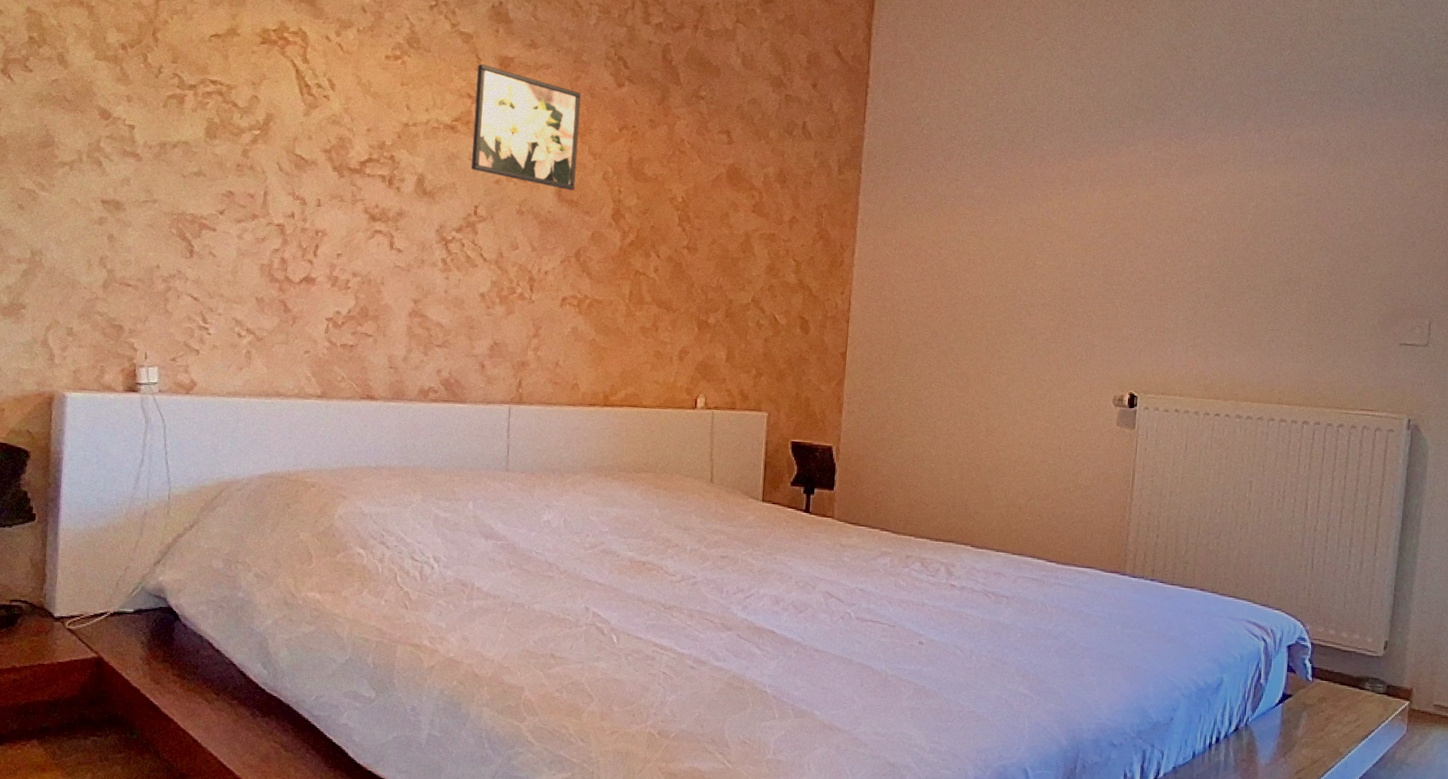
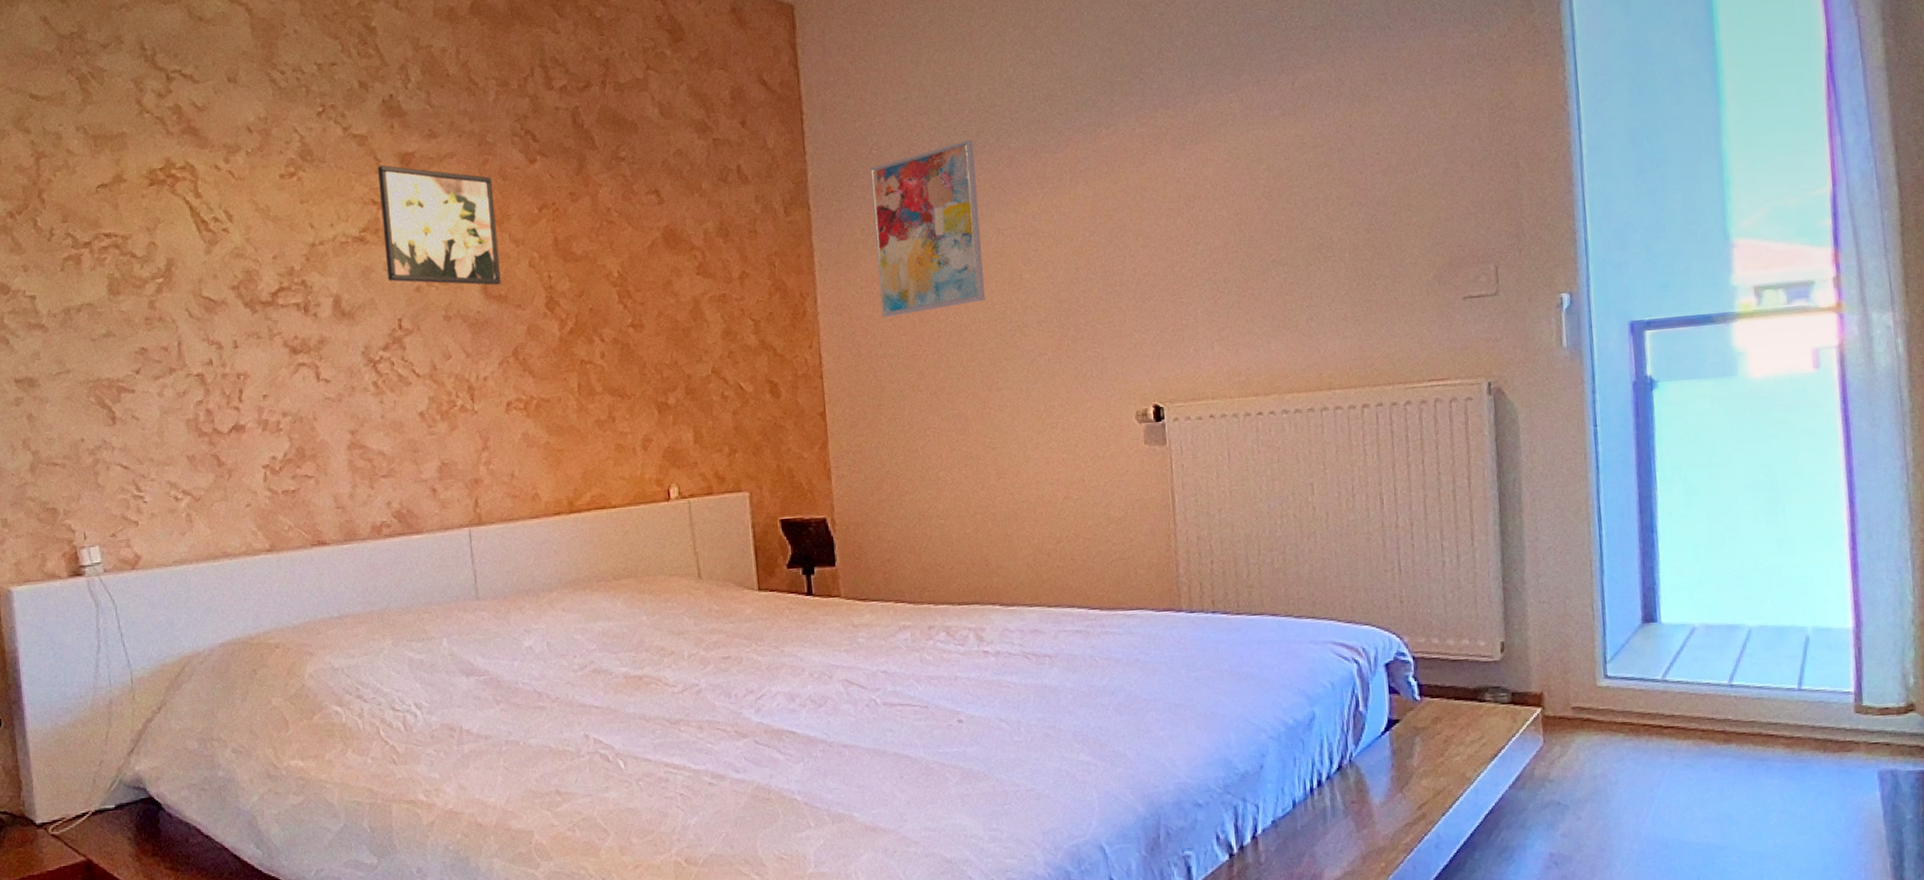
wall art: none [909,136,1012,279] -> present [870,140,985,318]

